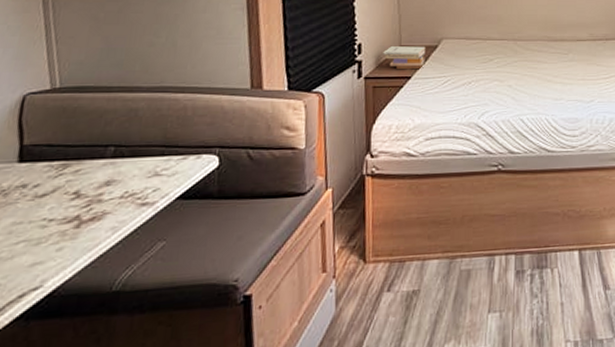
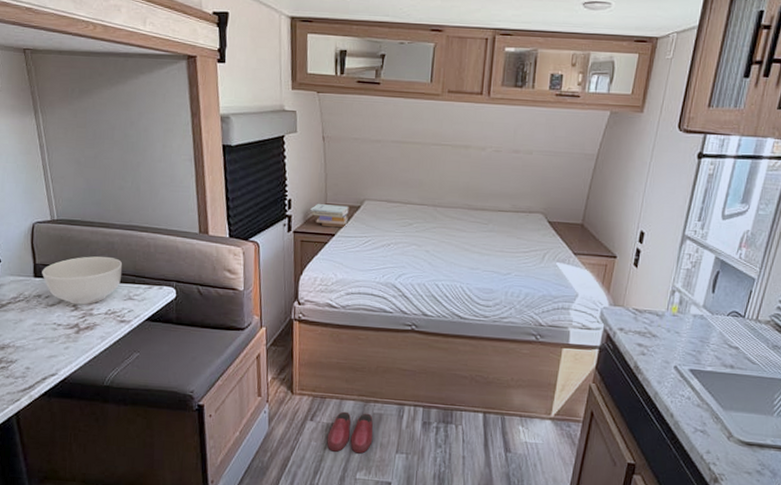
bowl: none [31,126,149,191] -> present [42,256,123,305]
slippers: none [407,271,462,325] -> present [327,411,374,454]

